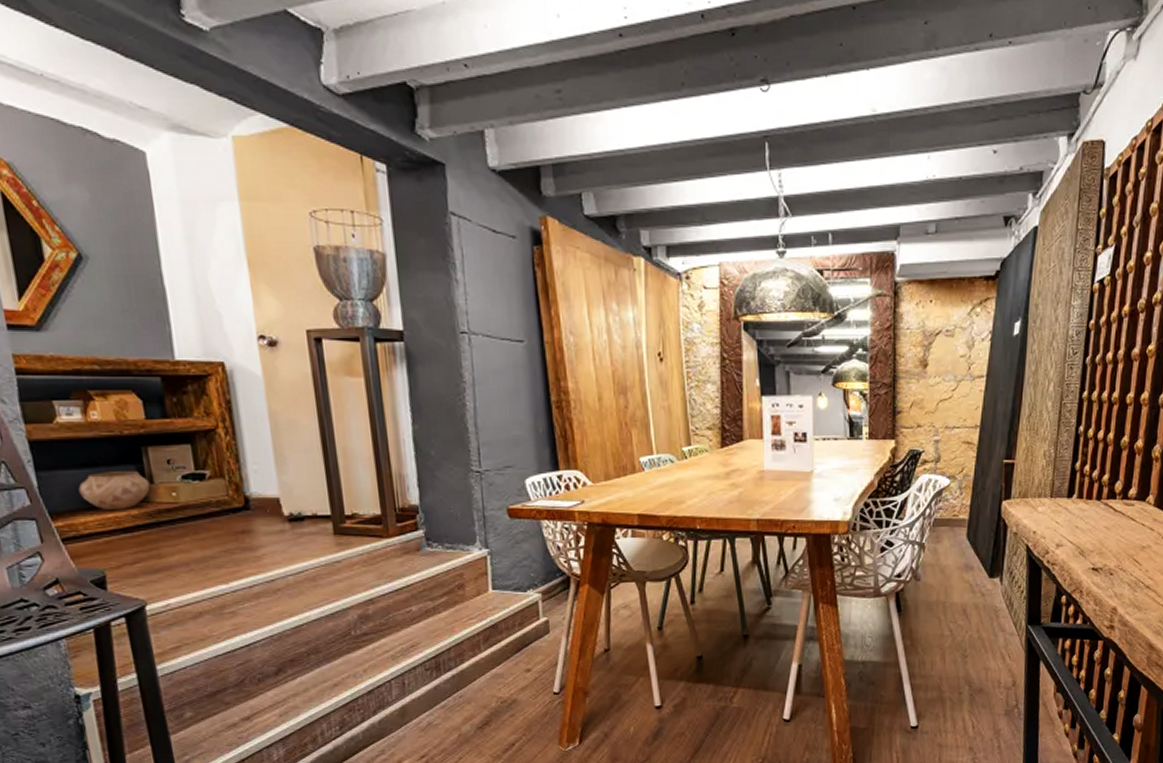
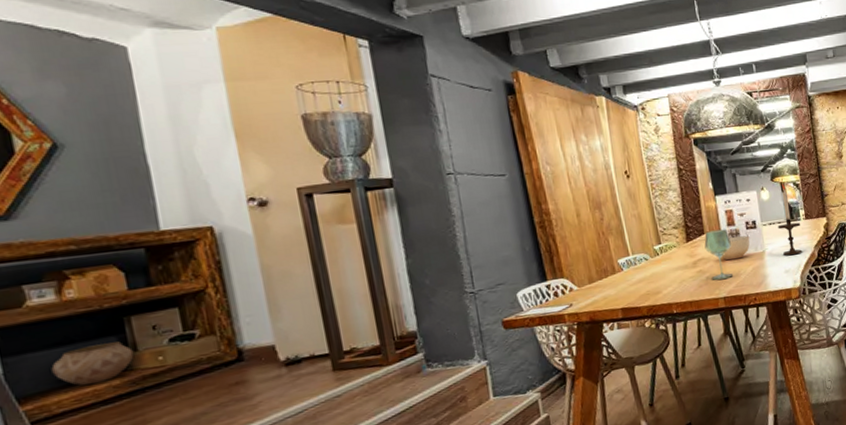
wine glass: none [742,438,775,497] -> present [704,229,732,280]
bowl: none [760,448,797,476] -> present [721,235,750,261]
candlestick: none [833,392,861,481] -> present [777,184,802,256]

